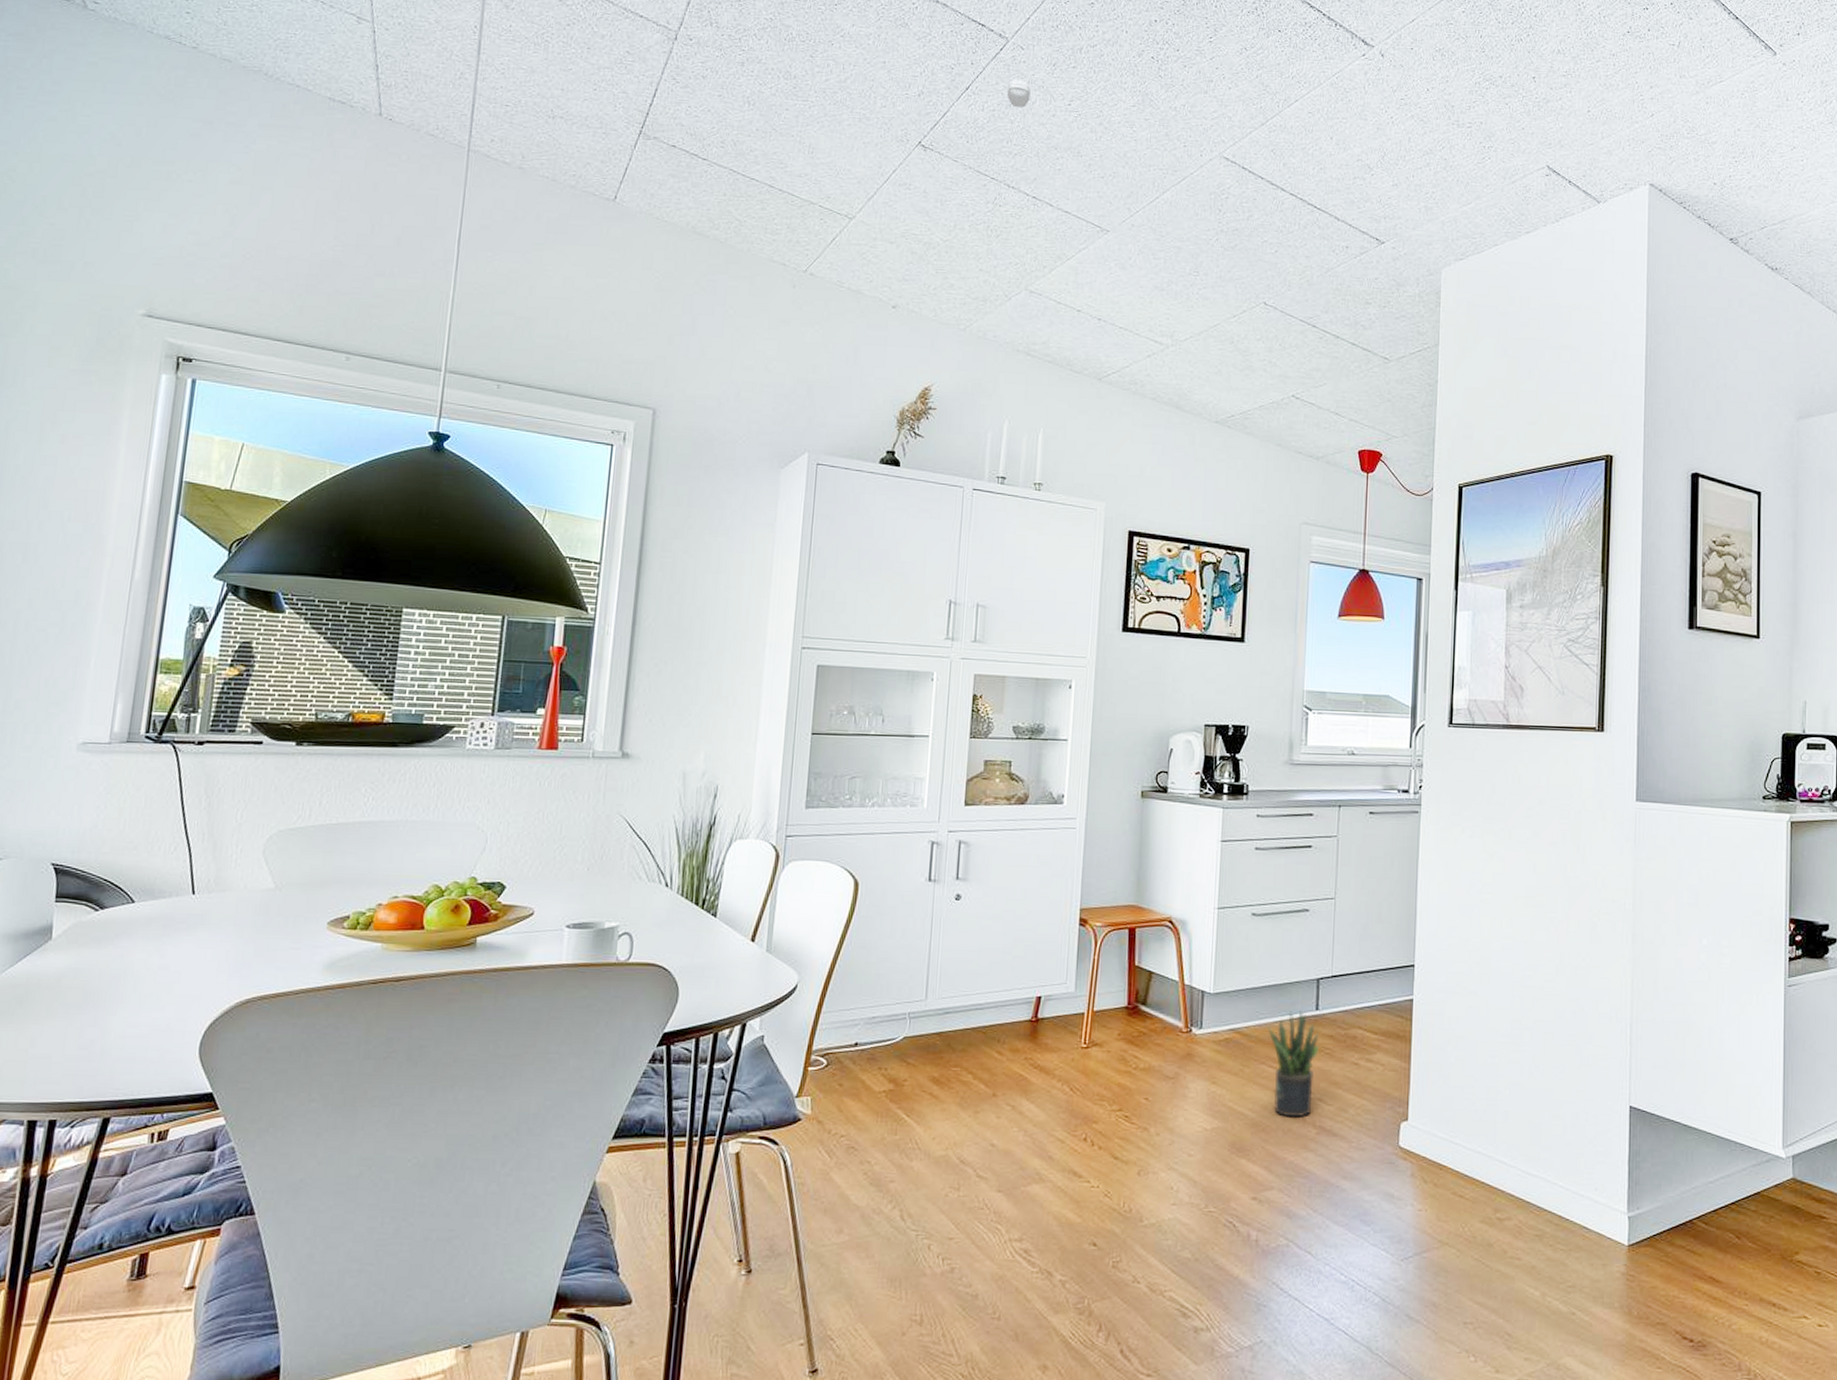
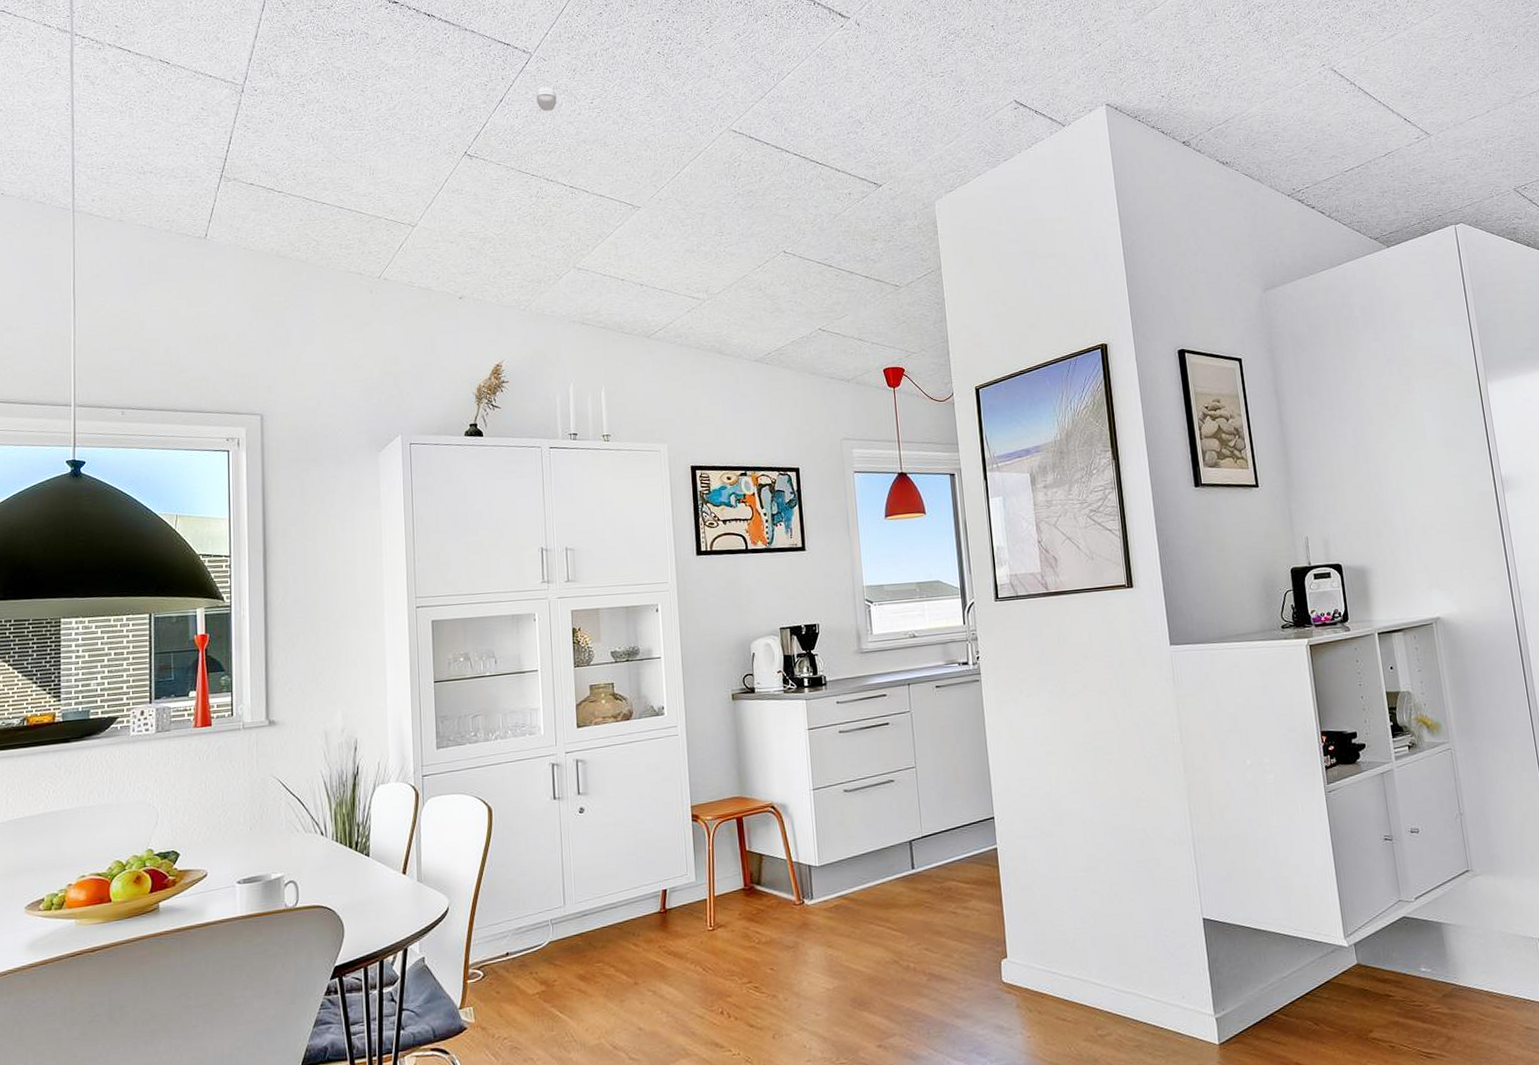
potted plant: present [1268,1010,1319,1118] -> none [872,871,920,969]

